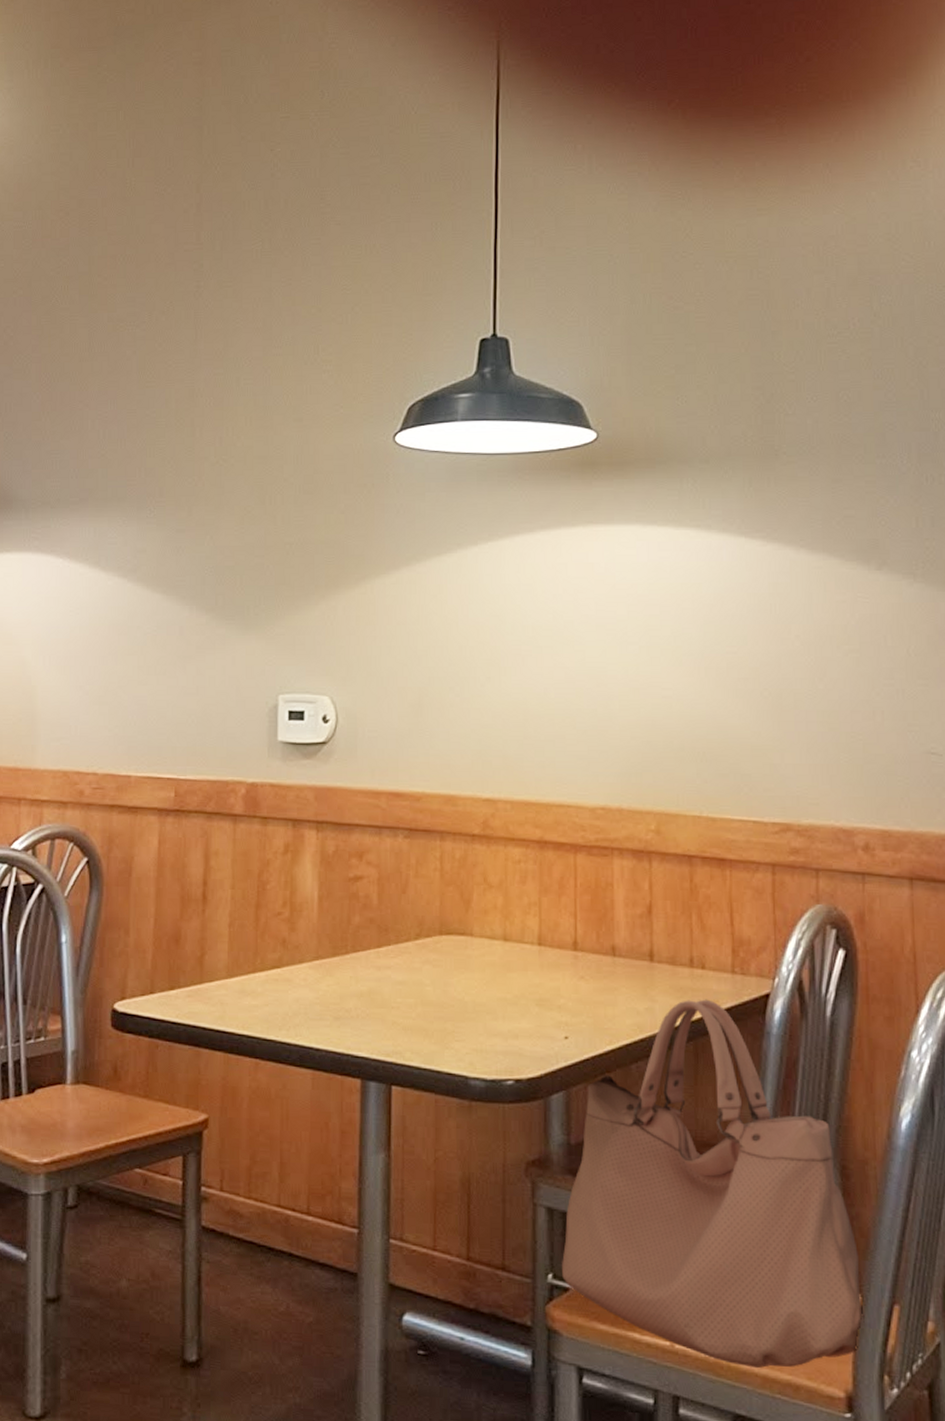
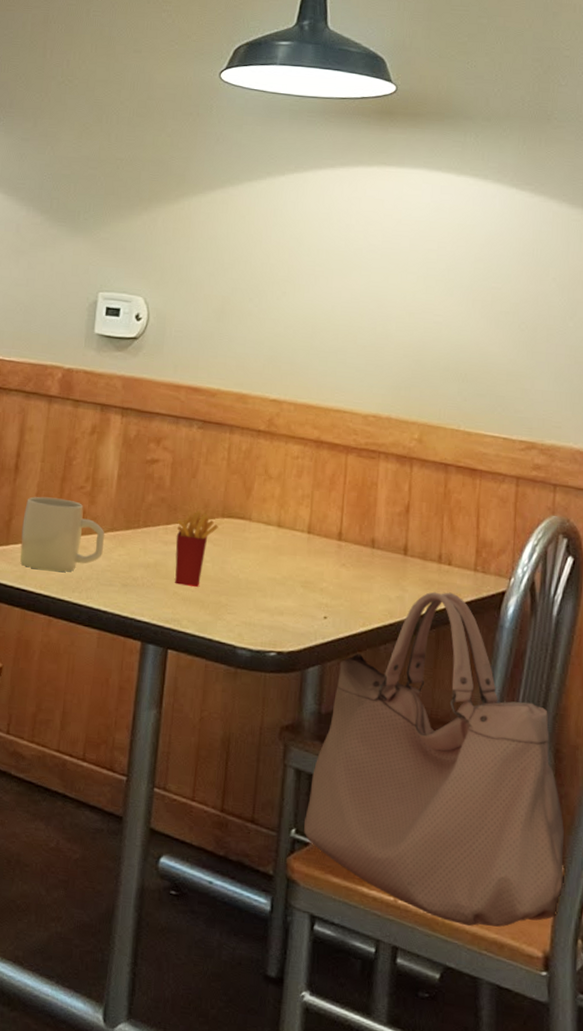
mug: none [216,927,310,1009] -> present [20,496,105,572]
french fries: none [389,929,436,1014] -> present [175,510,218,587]

